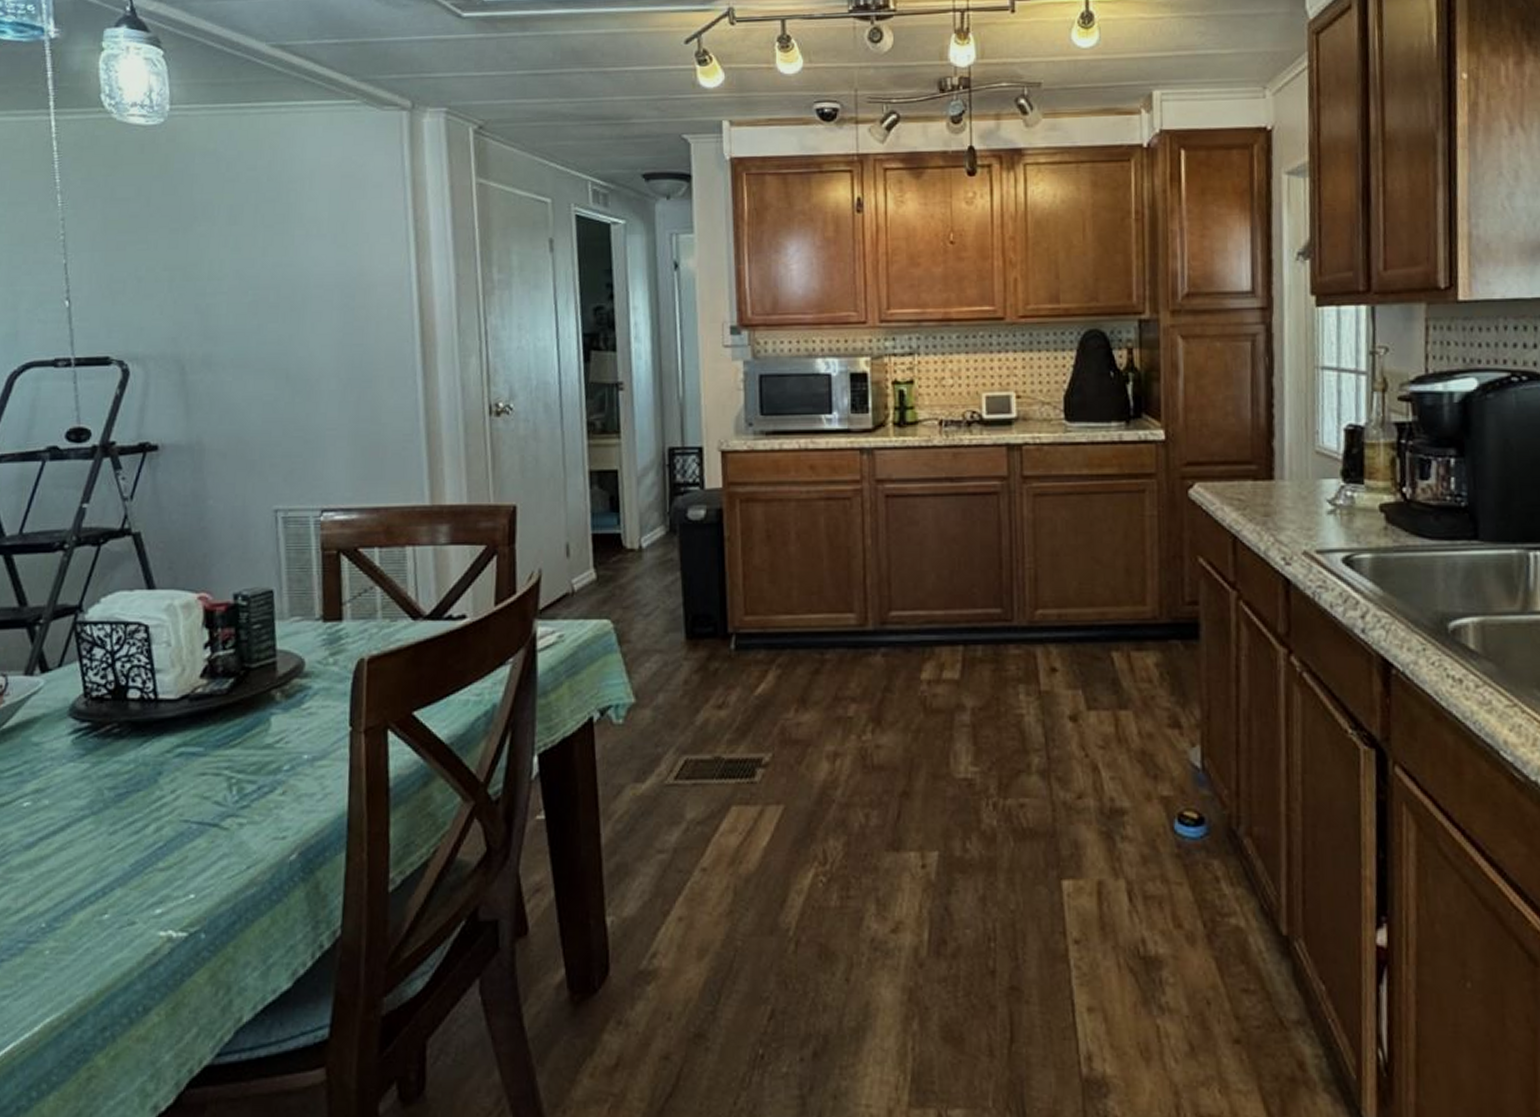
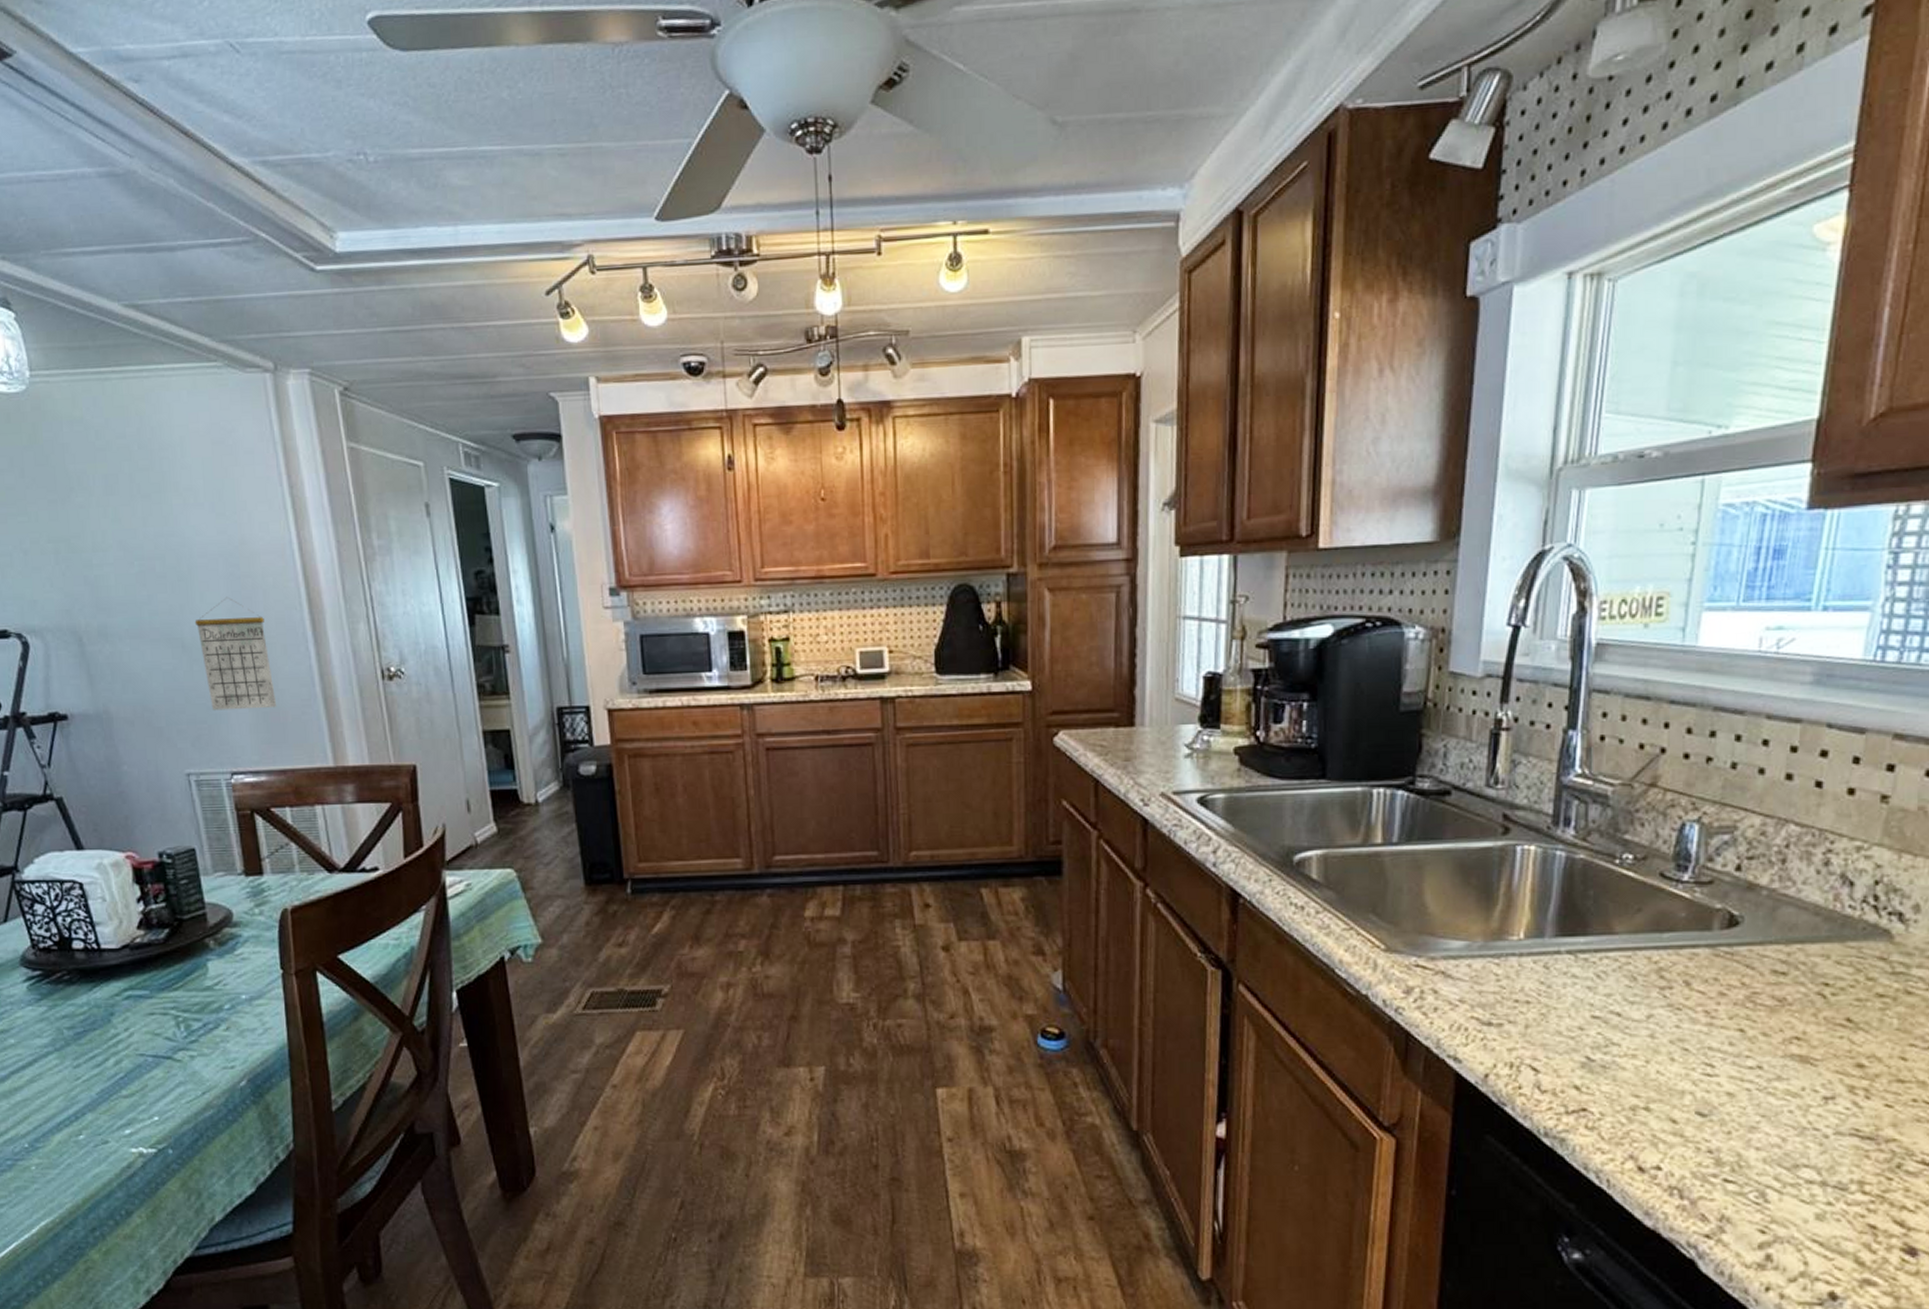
calendar: none [302,327,378,444] -> present [194,596,277,711]

